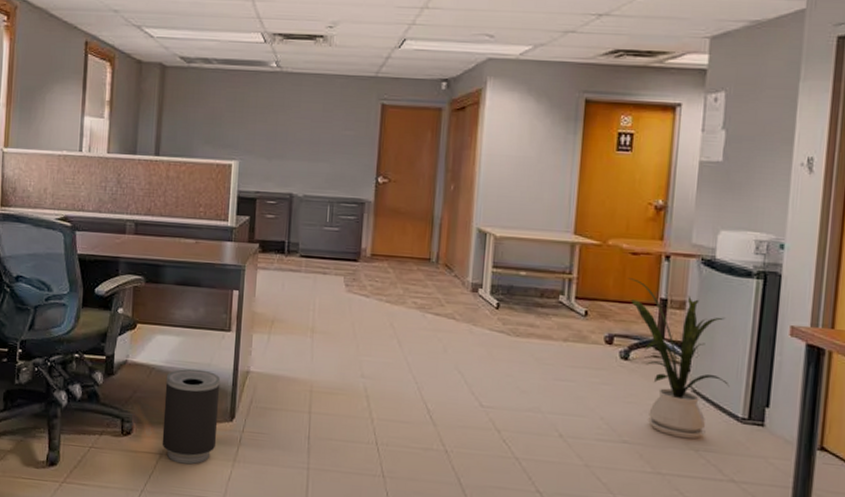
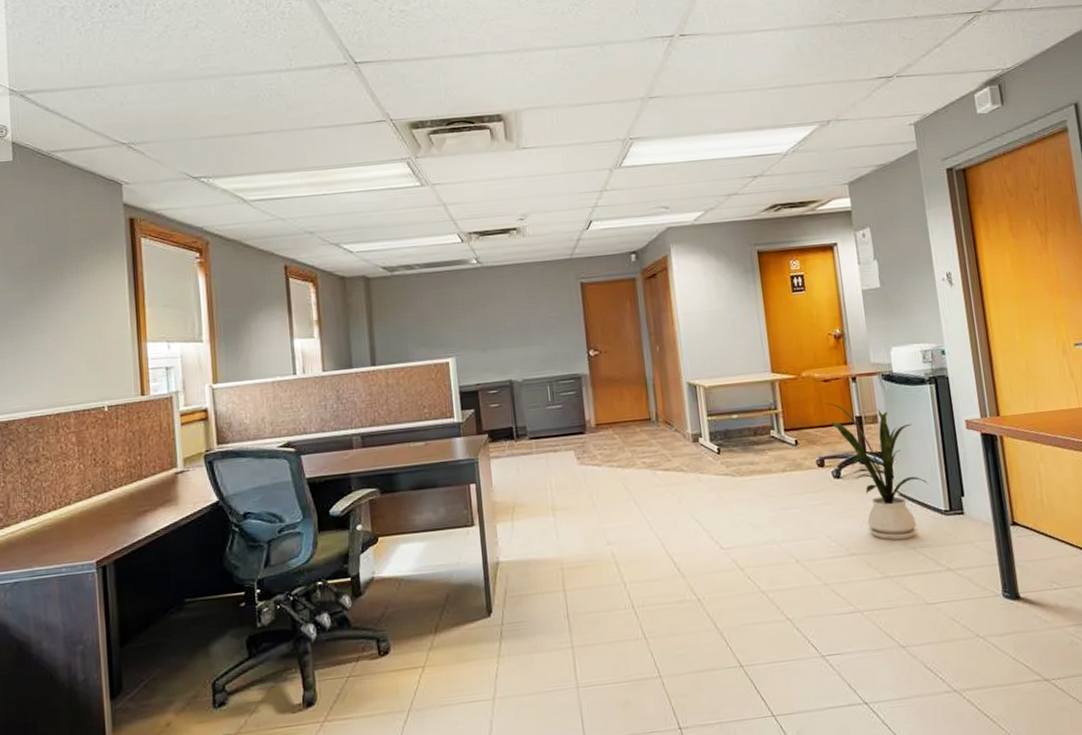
trash bin: present [162,369,221,465] -> none [416,570,478,672]

